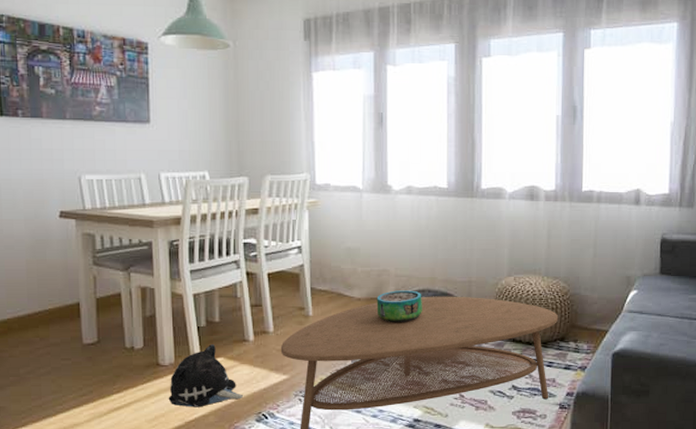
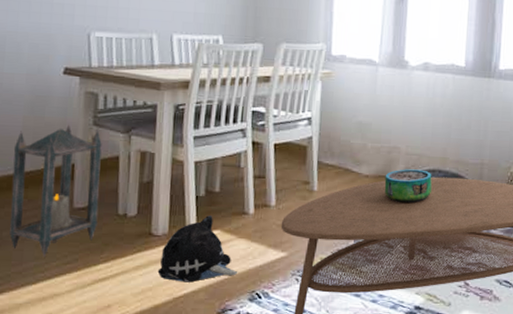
lantern: none [20,265,107,391] -> present [9,124,102,257]

